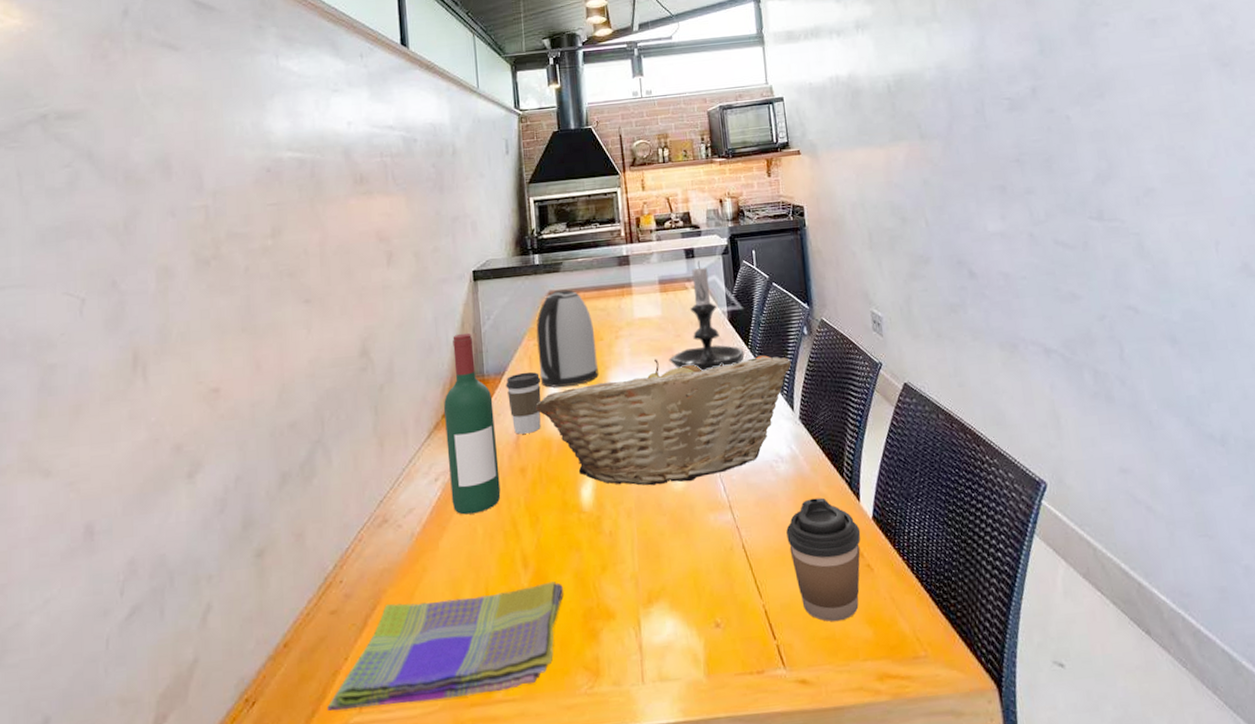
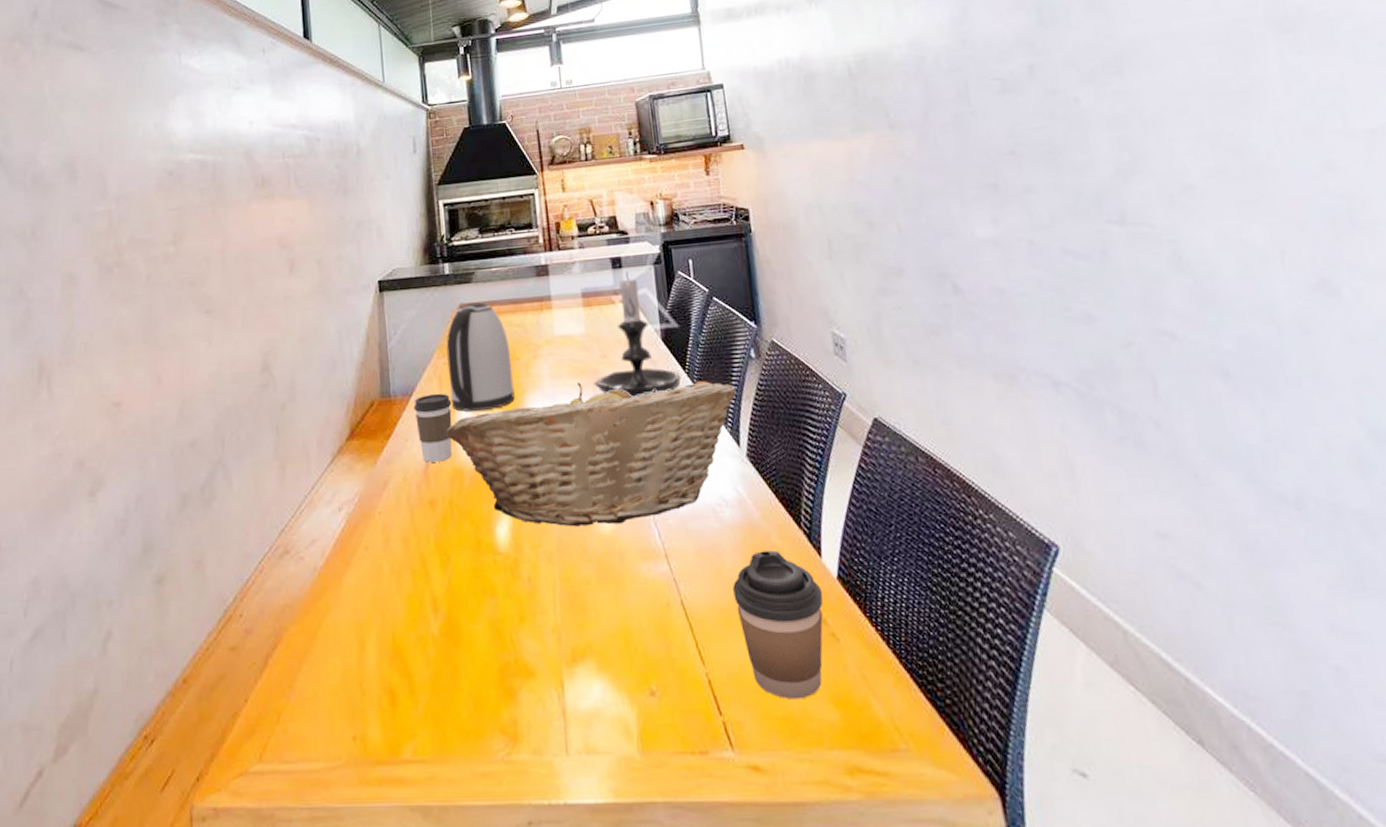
dish towel: present [327,581,563,711] -> none [226,630,477,757]
wine bottle: present [443,332,501,515] -> none [347,348,409,550]

